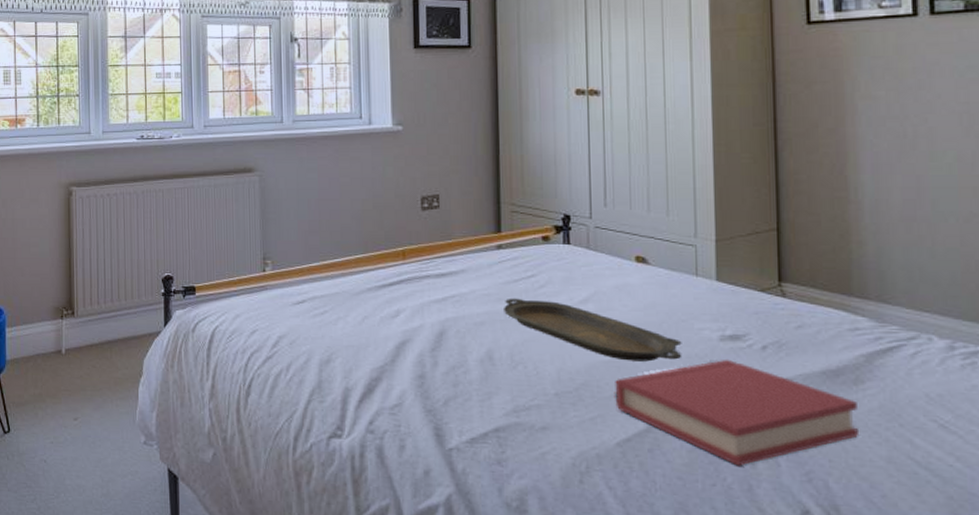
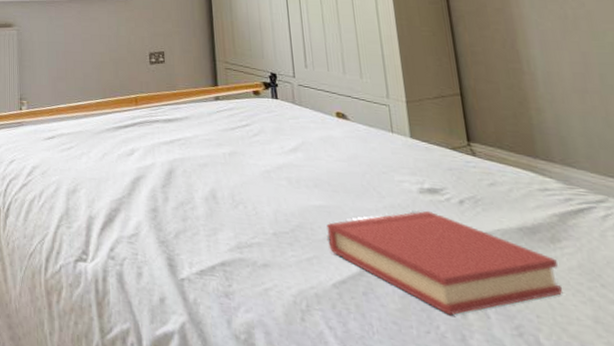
serving tray: present [504,298,682,362] -> none [223,143,385,209]

